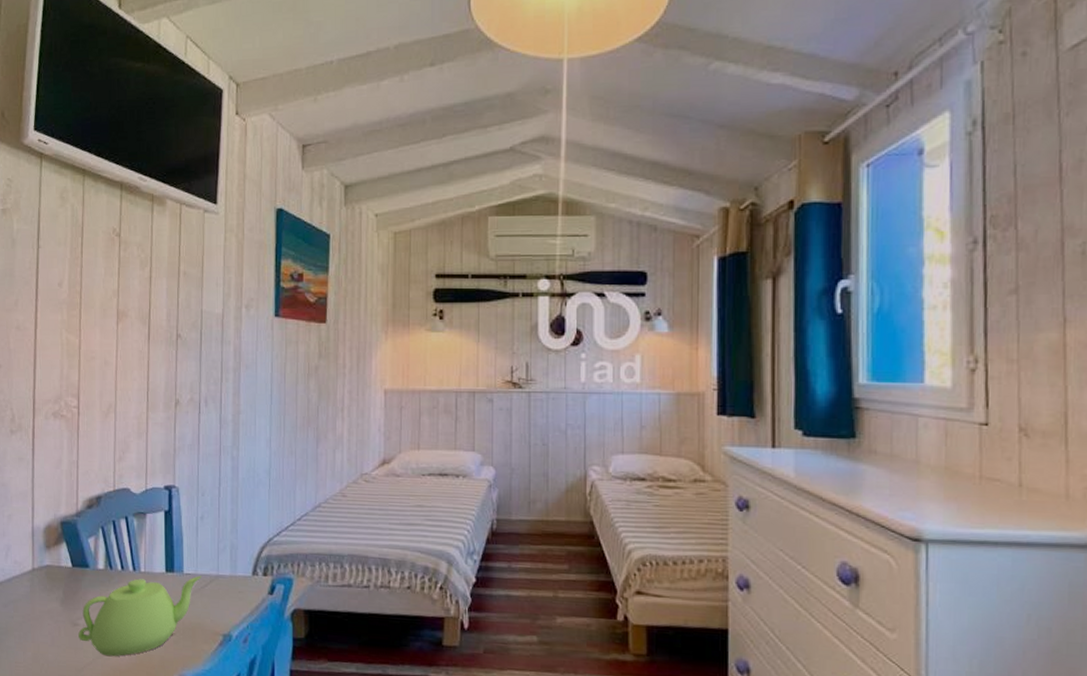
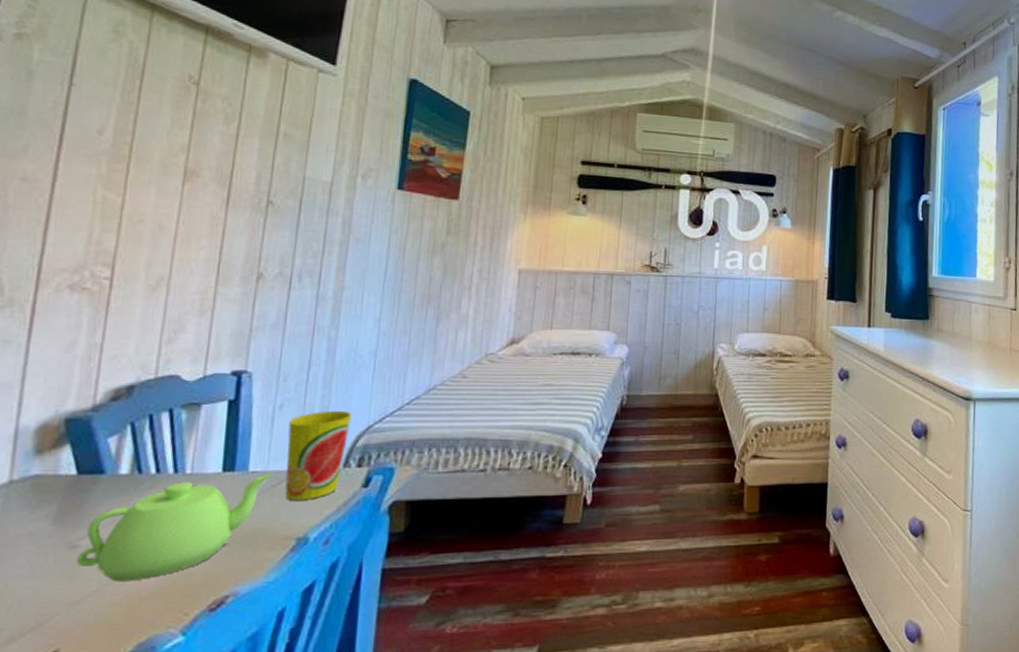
cup: none [209,523,256,602] -> present [285,410,353,500]

